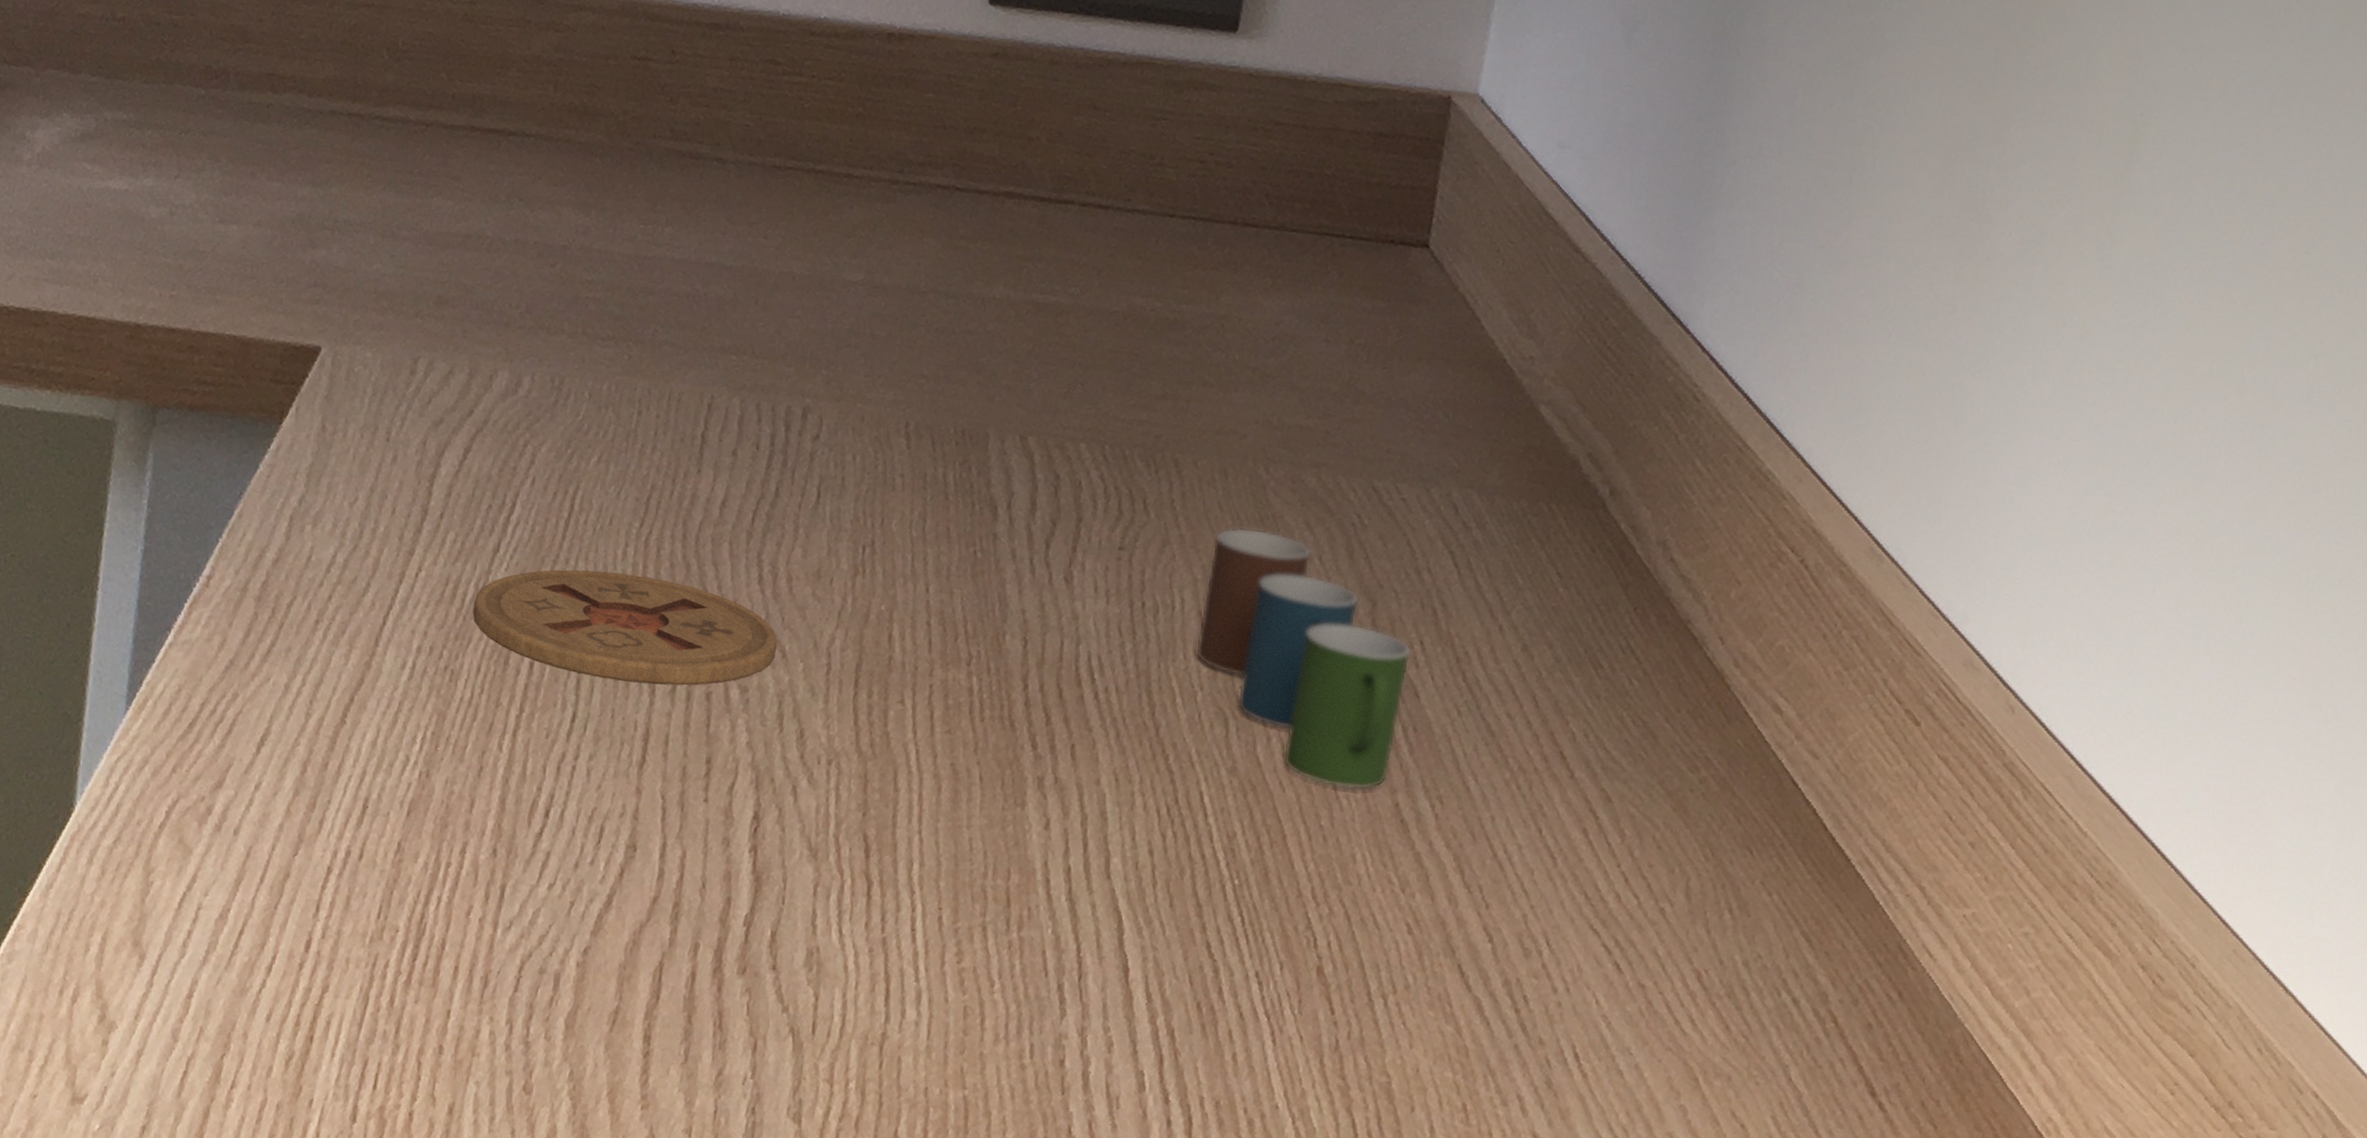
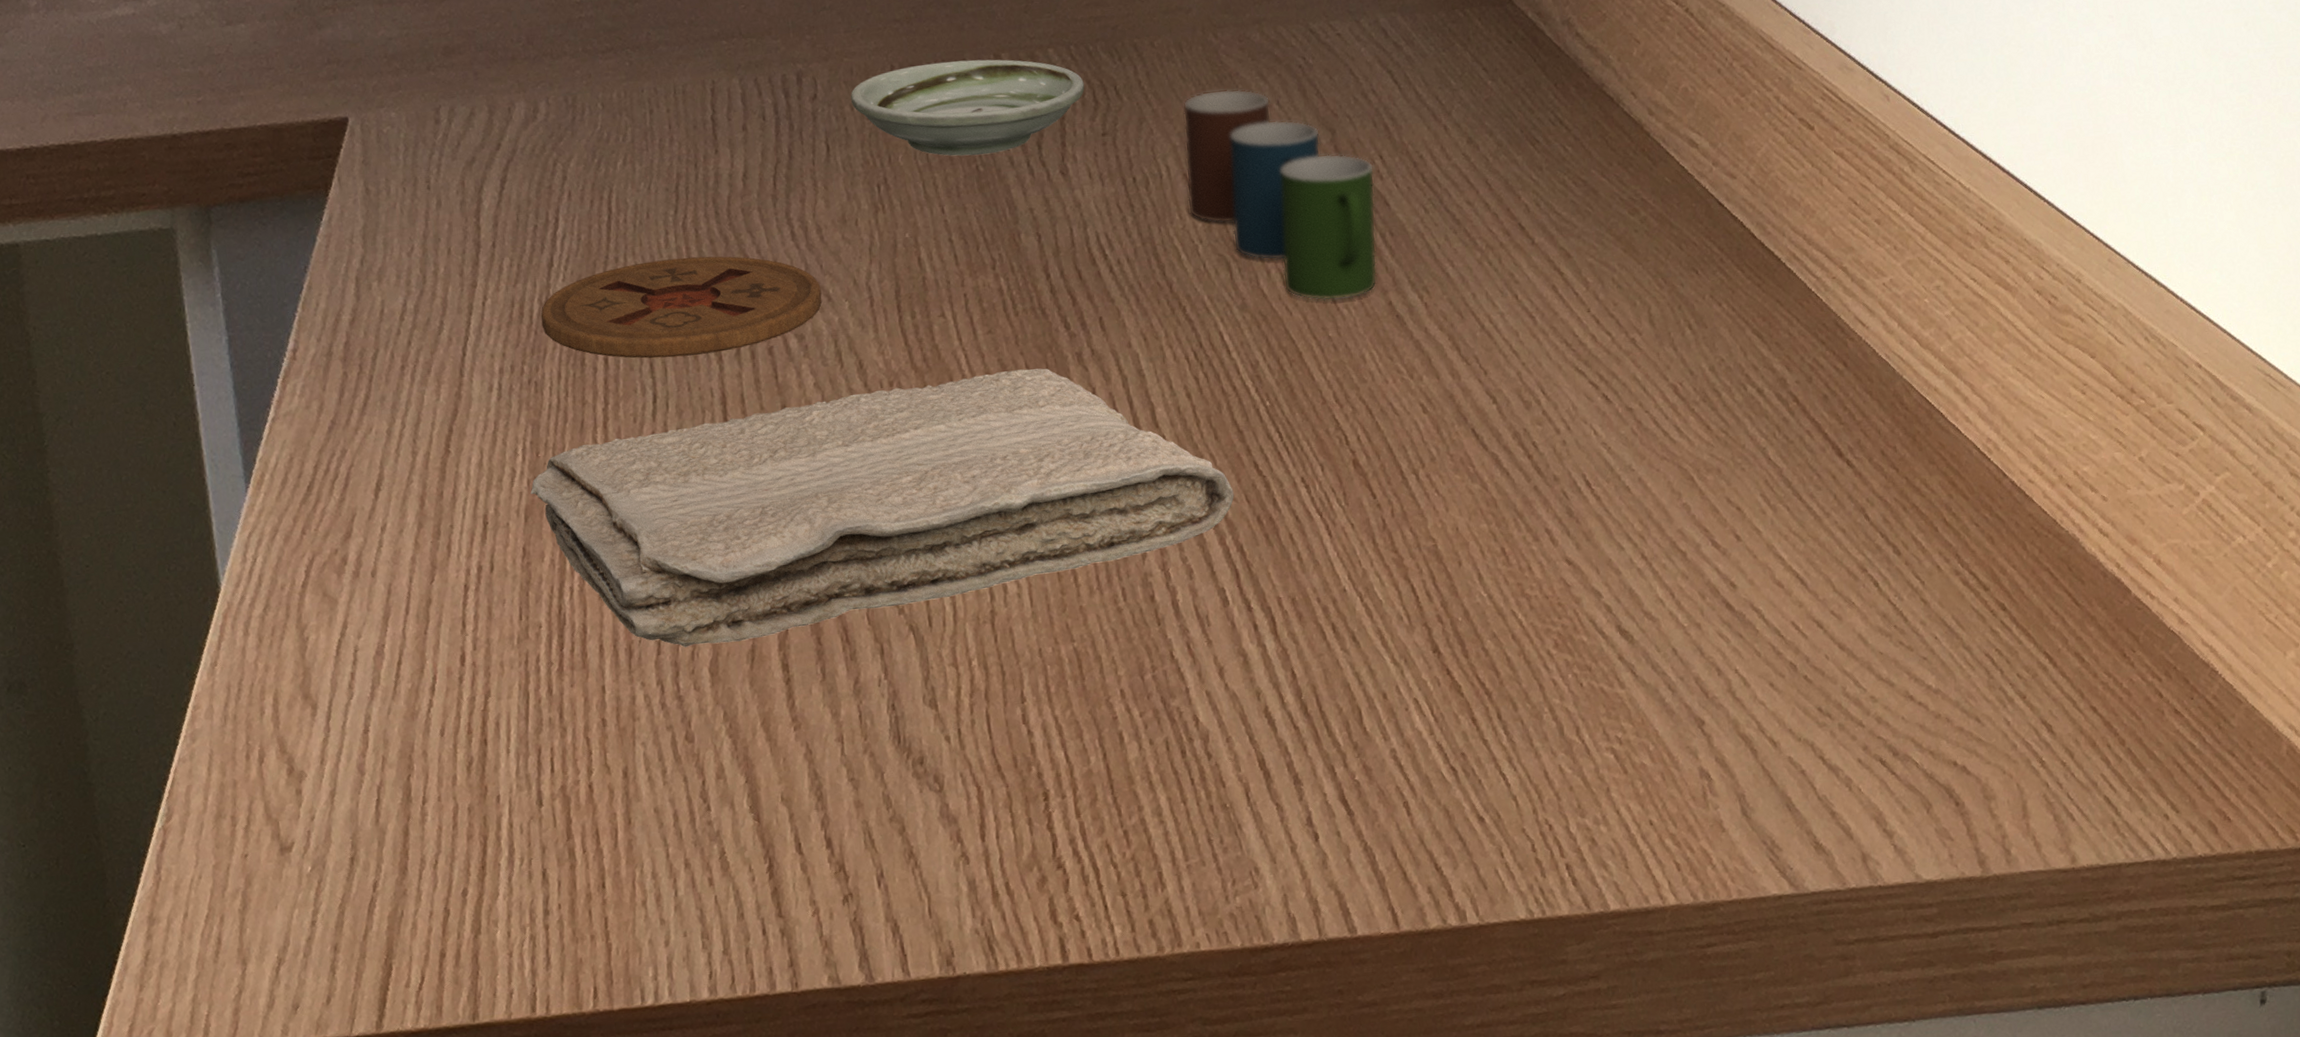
washcloth: none [419,748,1178,1012] -> present [530,368,1234,648]
saucer: none [854,427,1112,542] -> present [850,59,1085,156]

